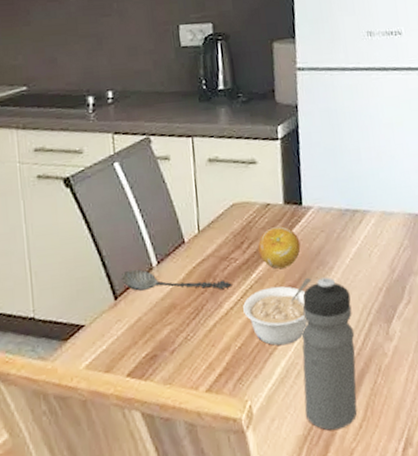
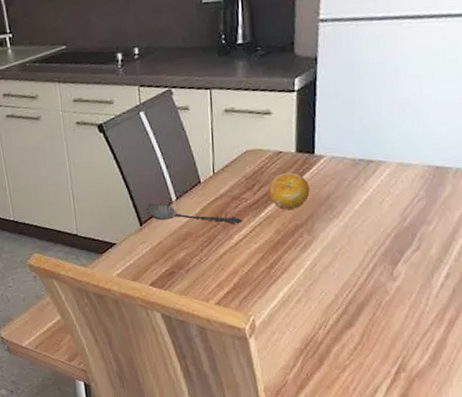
legume: present [243,278,312,346] -> none [251,220,318,275]
water bottle: present [301,277,357,431] -> none [303,220,358,349]

